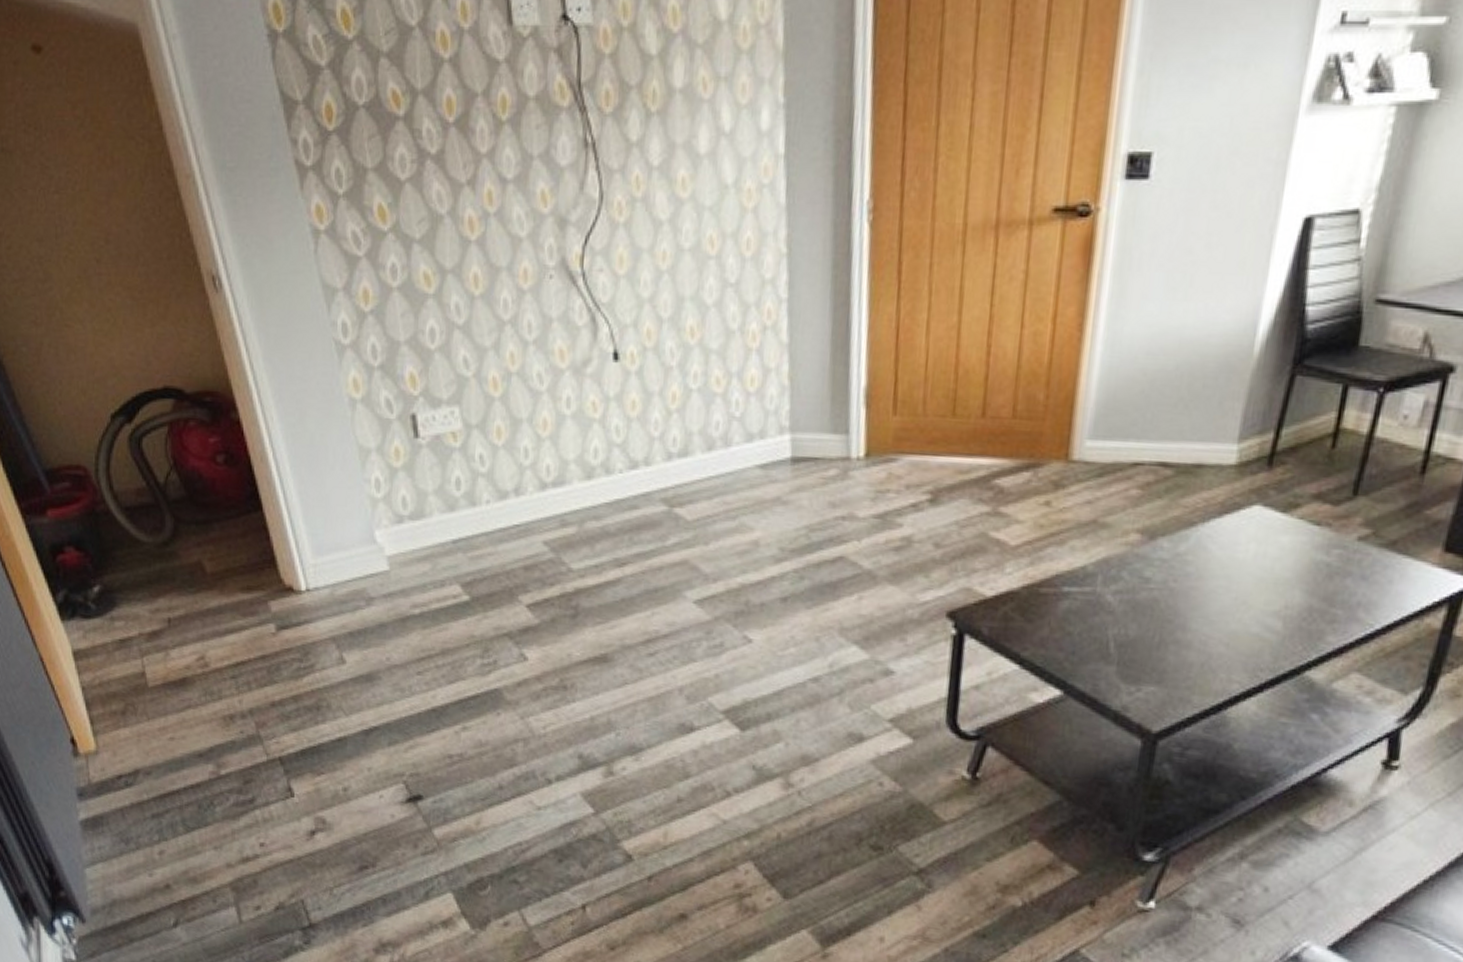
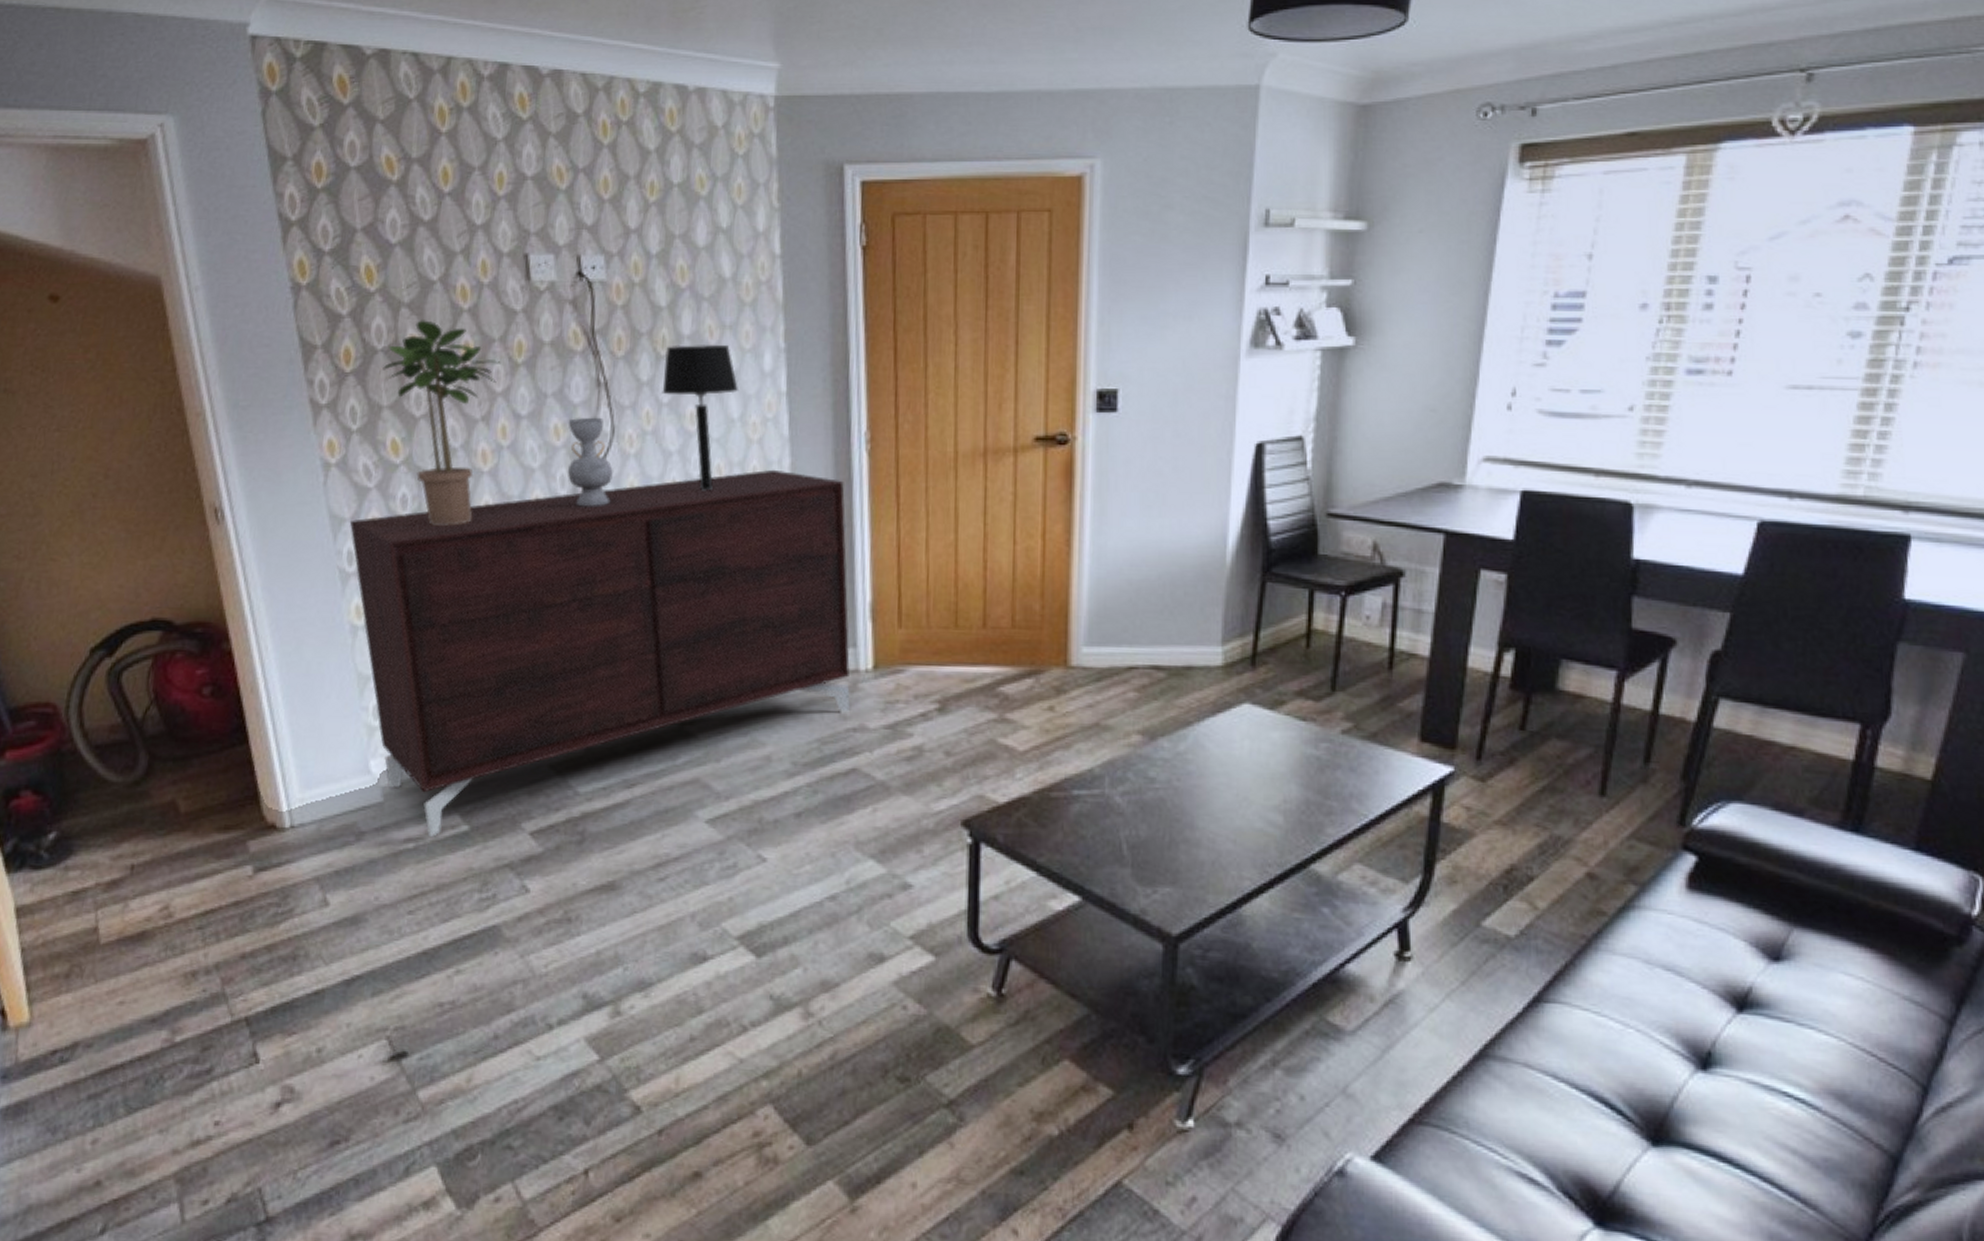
sideboard: none [342,241,843,605] -> present [349,469,850,837]
potted plant: none [365,71,485,298] -> present [382,320,501,526]
decorative vase: none [555,181,602,281] -> present [568,417,613,507]
table lamp: none [652,99,734,265] -> present [662,344,740,491]

